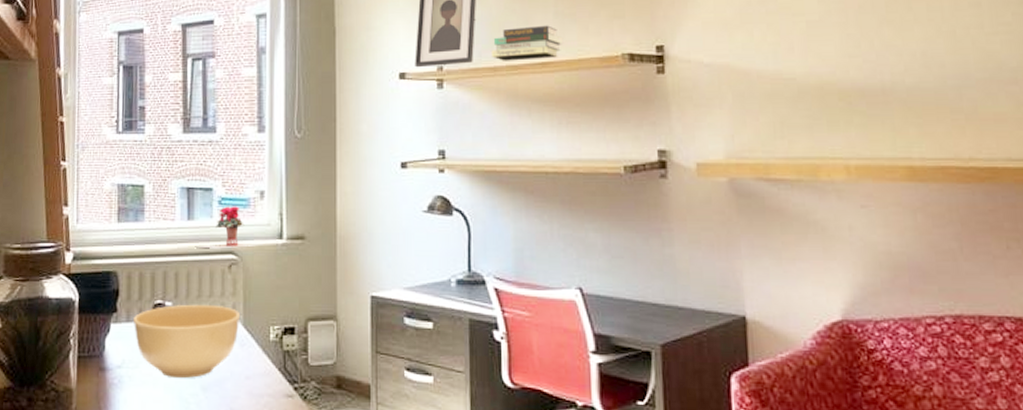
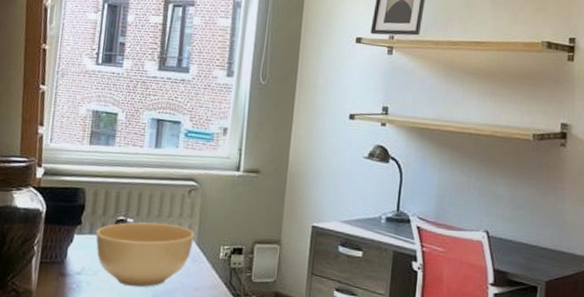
potted flower: present [196,206,265,249] -> none [161,138,224,176]
books: present [490,25,564,61] -> none [435,10,496,39]

